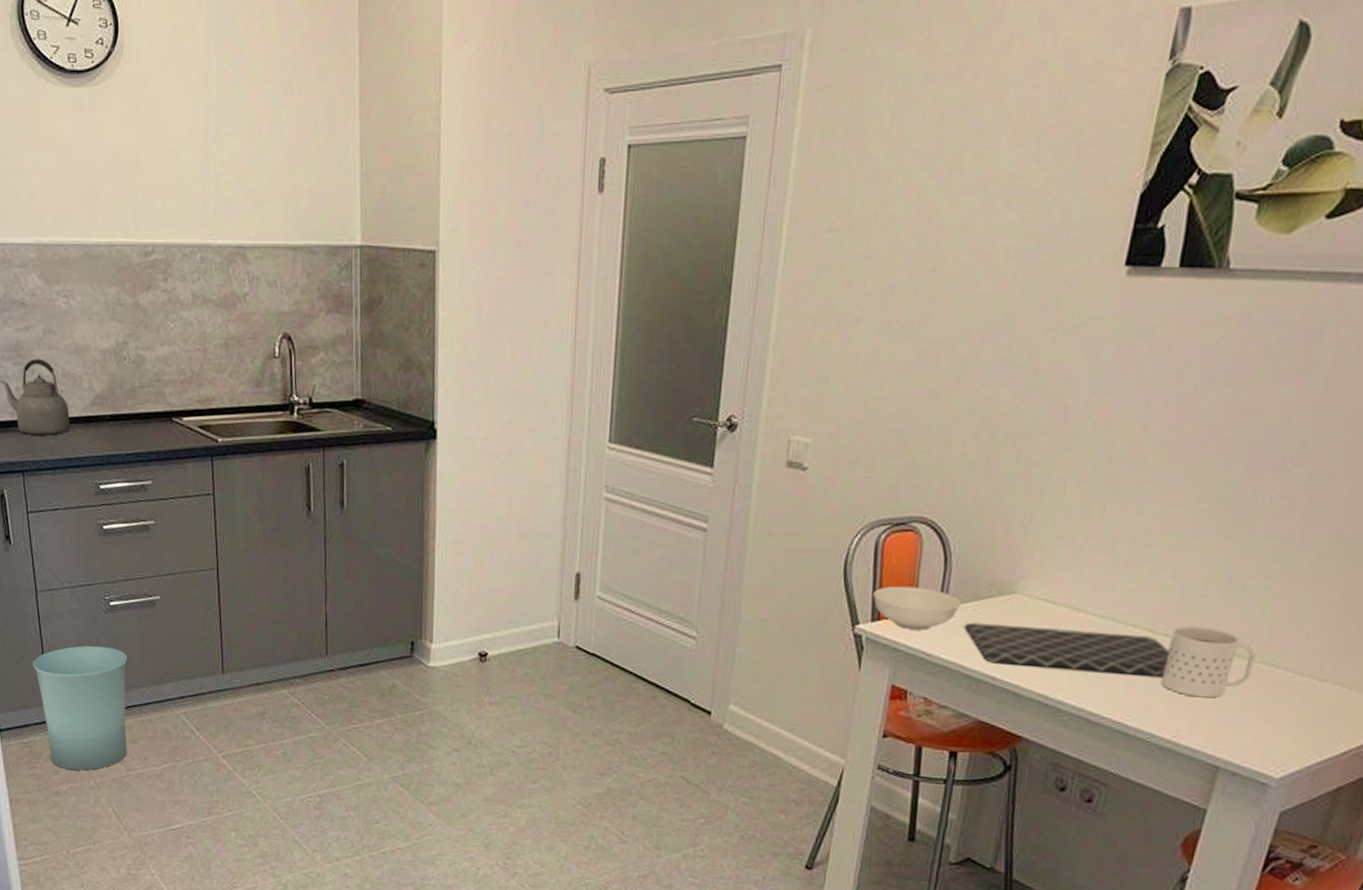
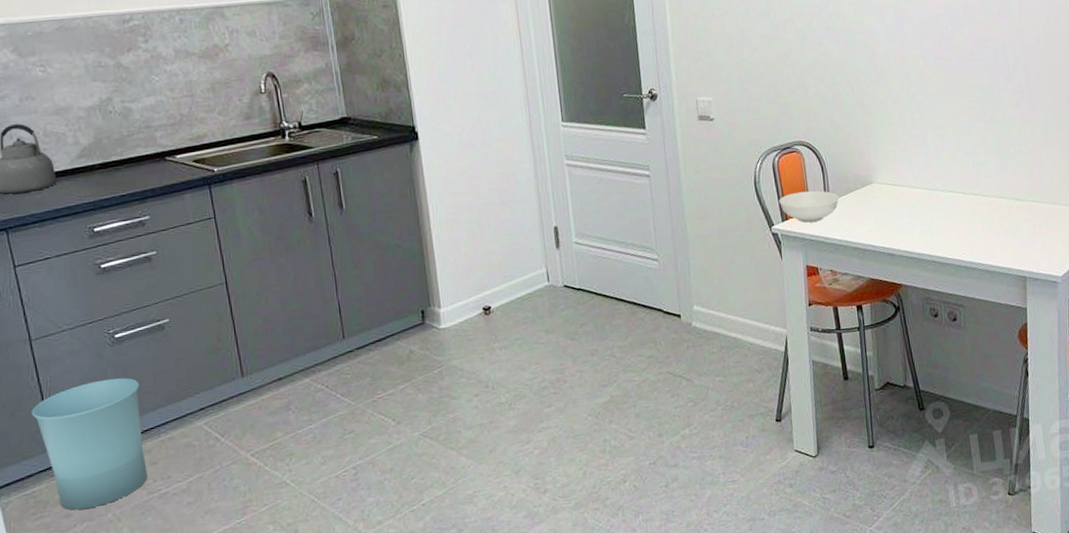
placemat: present [964,622,1170,677] -> none [845,197,978,235]
mug: present [1160,626,1256,698] -> none [975,184,1028,233]

